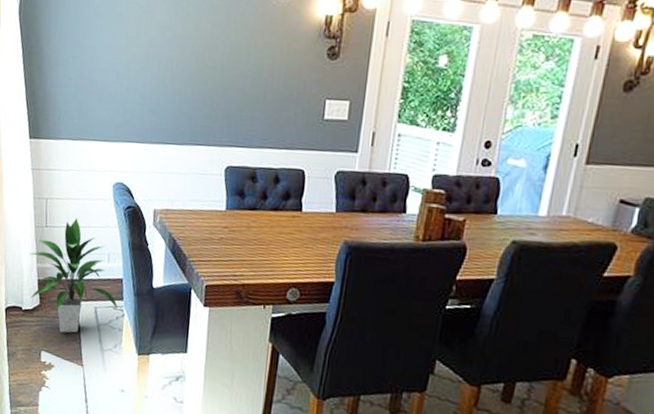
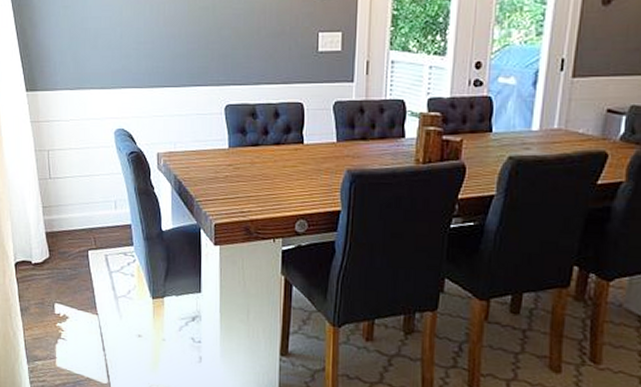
indoor plant: present [30,218,119,333] -> none [35,167,129,283]

